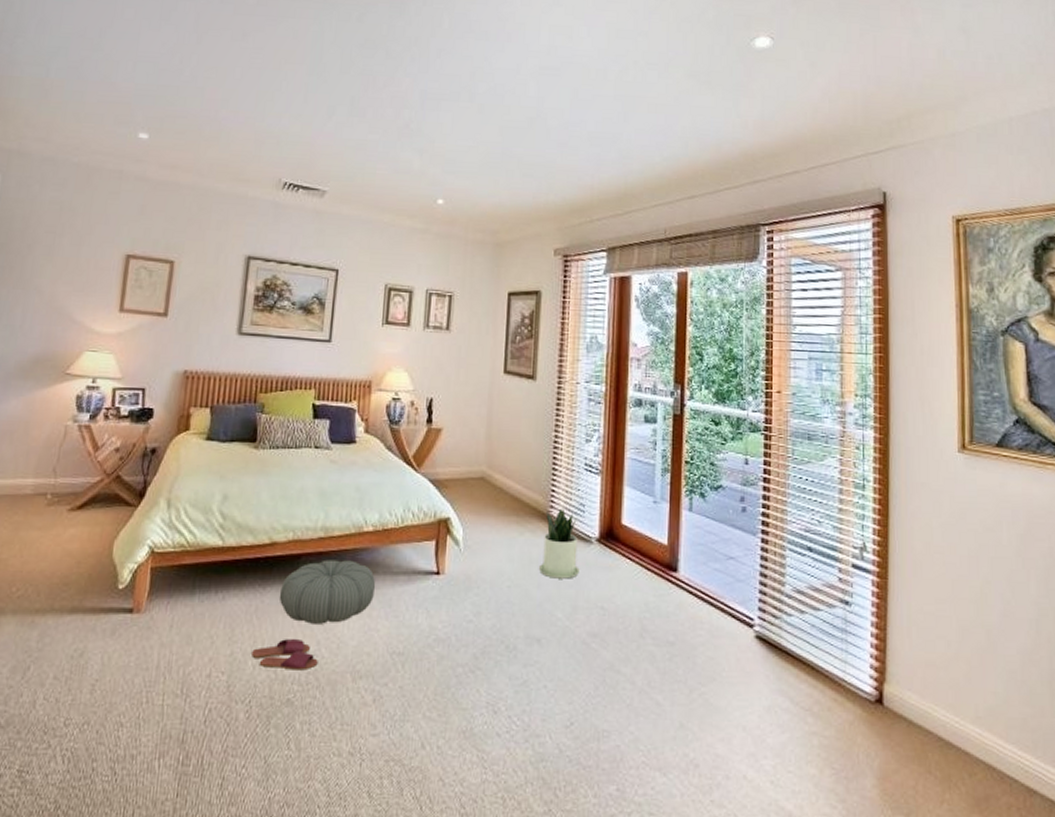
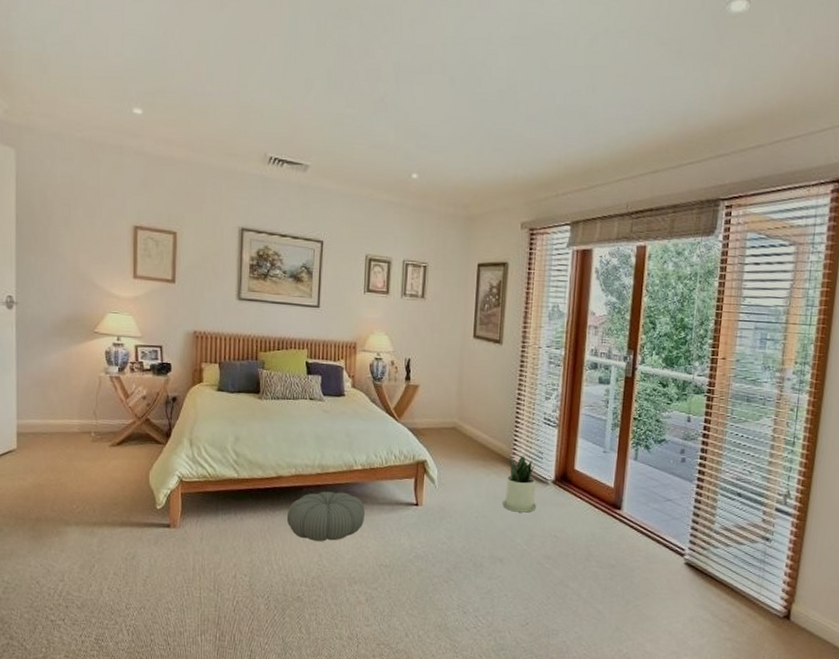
slippers: present [252,638,318,671] -> none [267,551,321,576]

